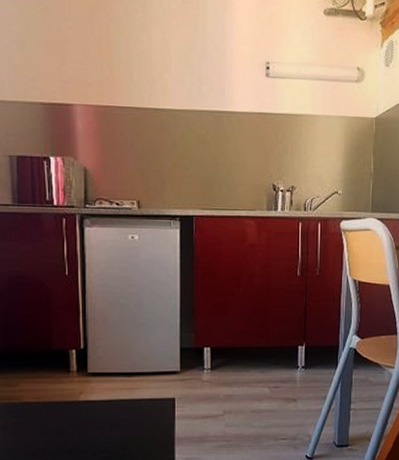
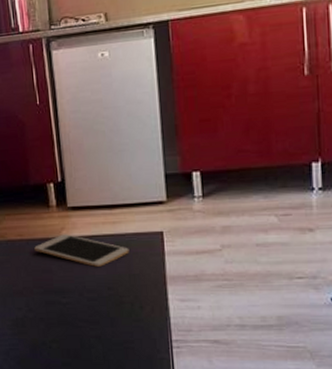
cell phone: none [51,398,143,429] -> present [34,234,129,267]

